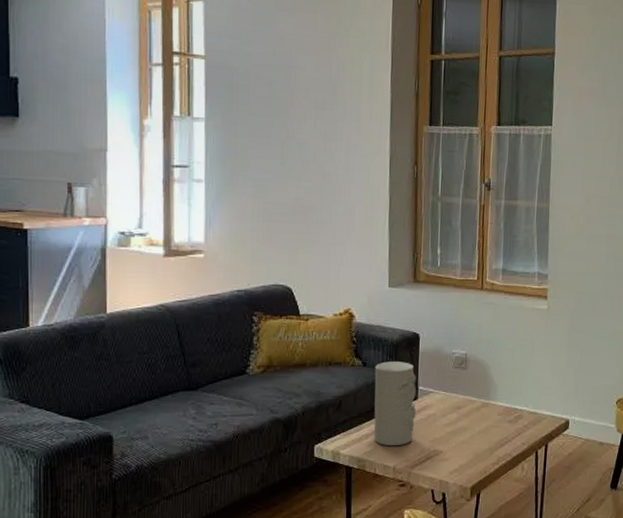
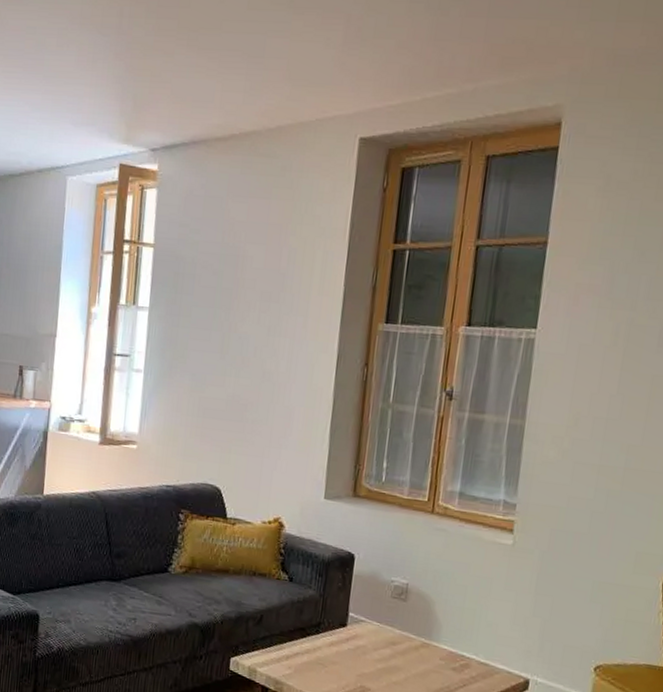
decorative vase: present [373,361,417,446] -> none [295,579,348,674]

